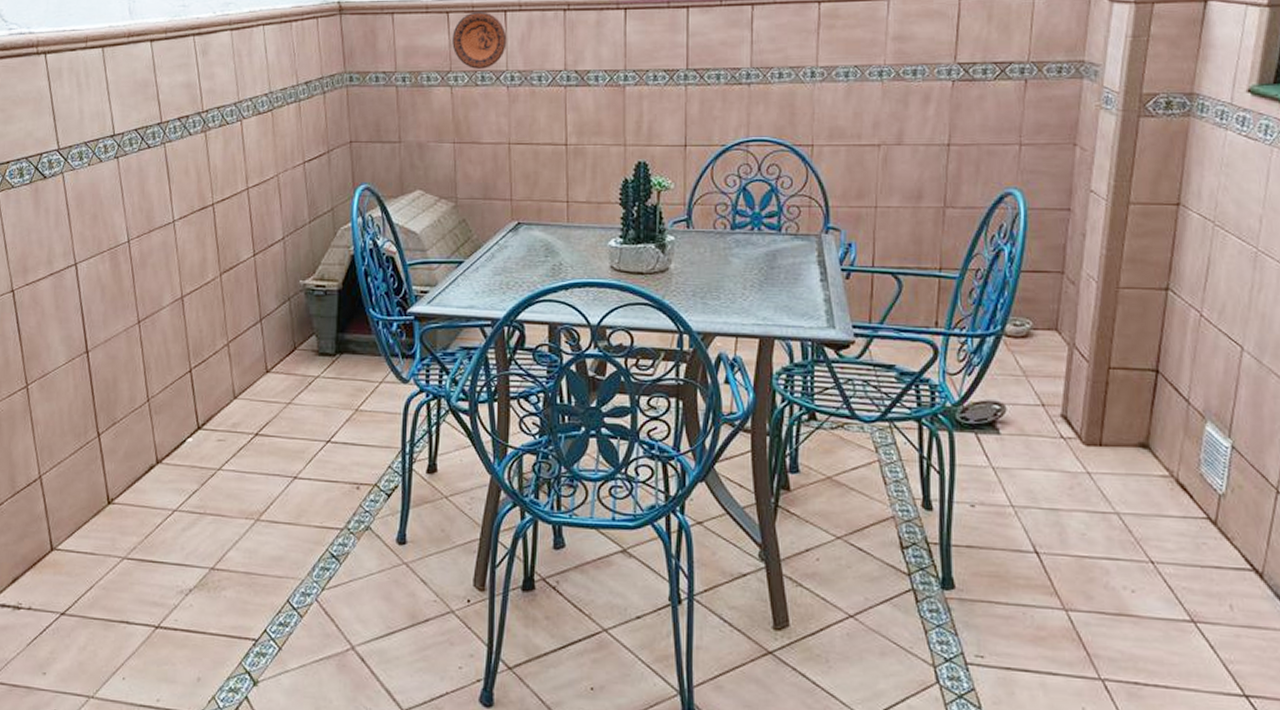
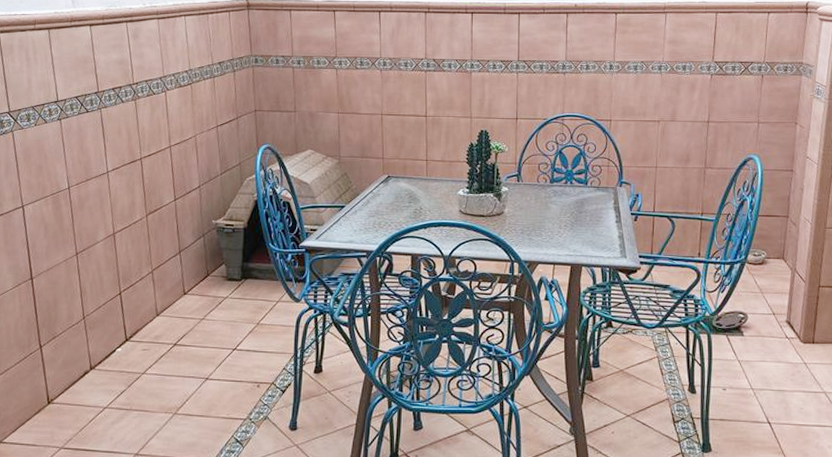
decorative plate: present [452,11,507,69] -> none [338,11,381,56]

